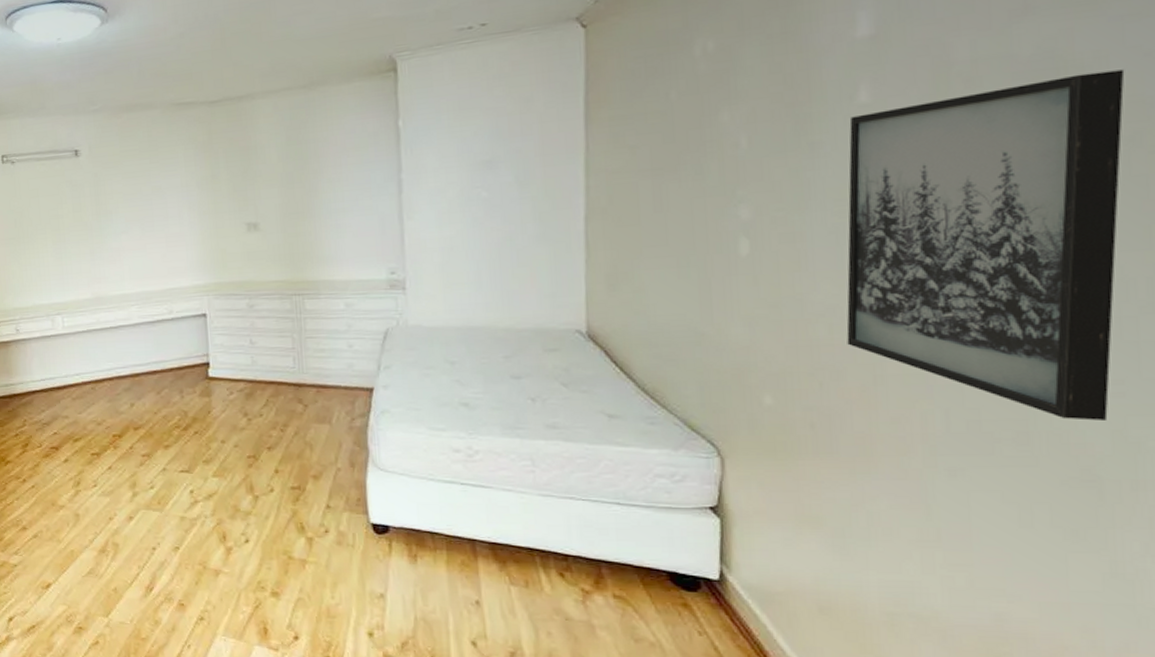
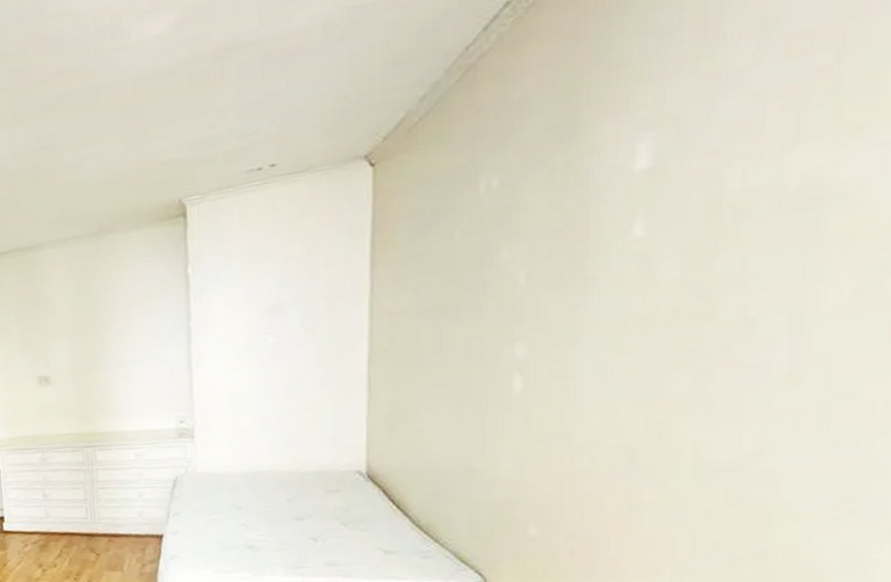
wall art: present [846,69,1125,421] -> none [608,197,884,537]

